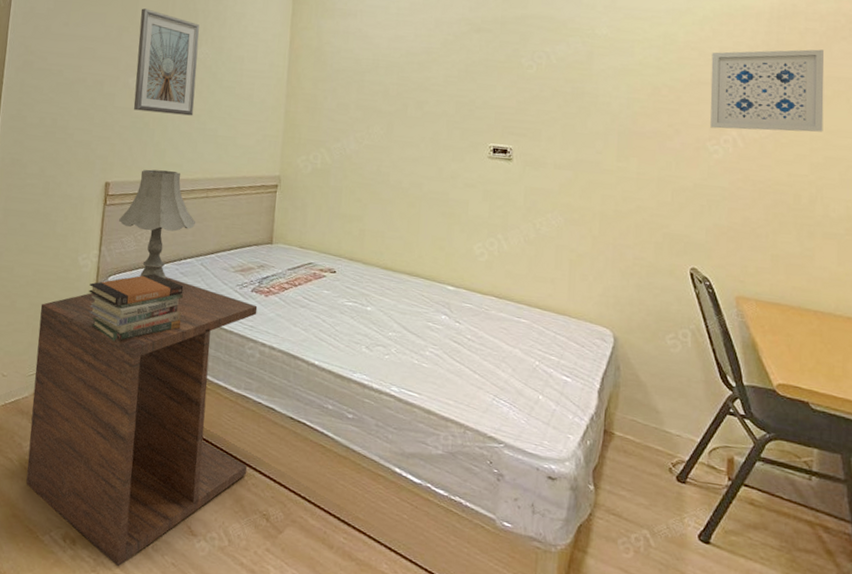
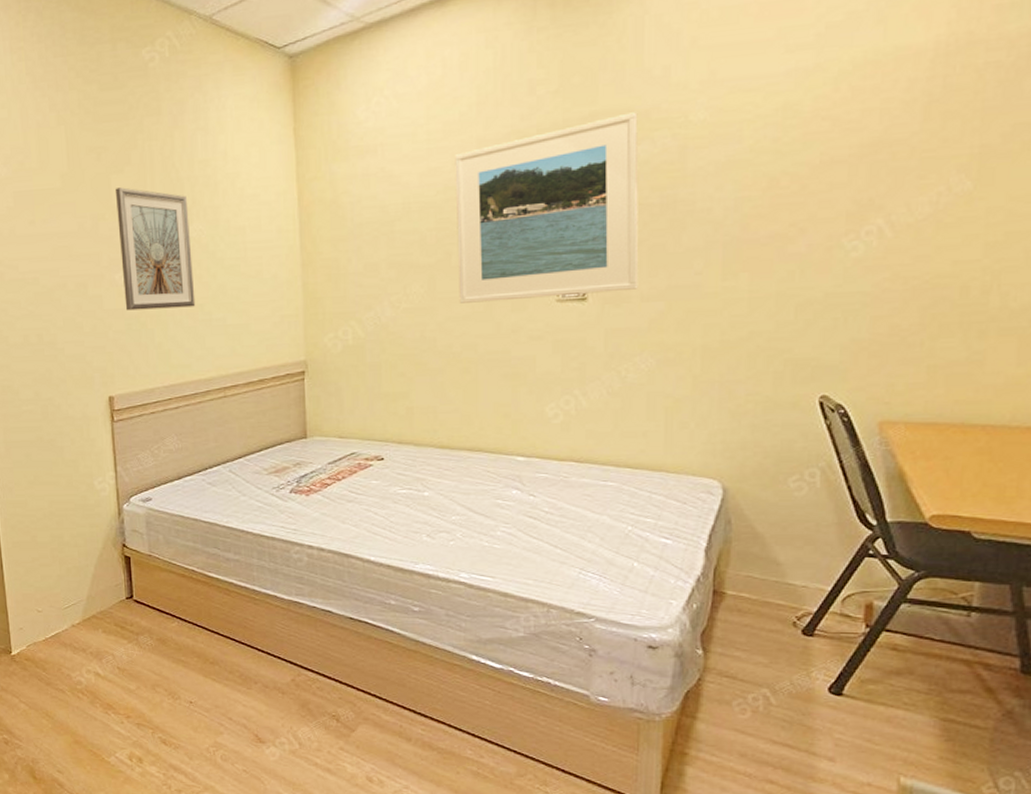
side table: present [26,277,258,567] -> none [63,489,310,779]
book stack: present [89,274,184,342] -> none [111,488,217,564]
table lamp: present [119,169,196,279] -> none [131,373,217,494]
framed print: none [411,20,558,158] -> present [455,112,639,303]
wall art: present [710,49,825,132] -> none [847,88,1011,219]

